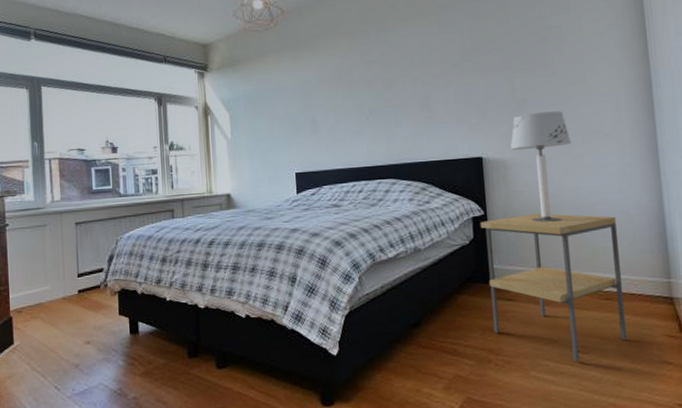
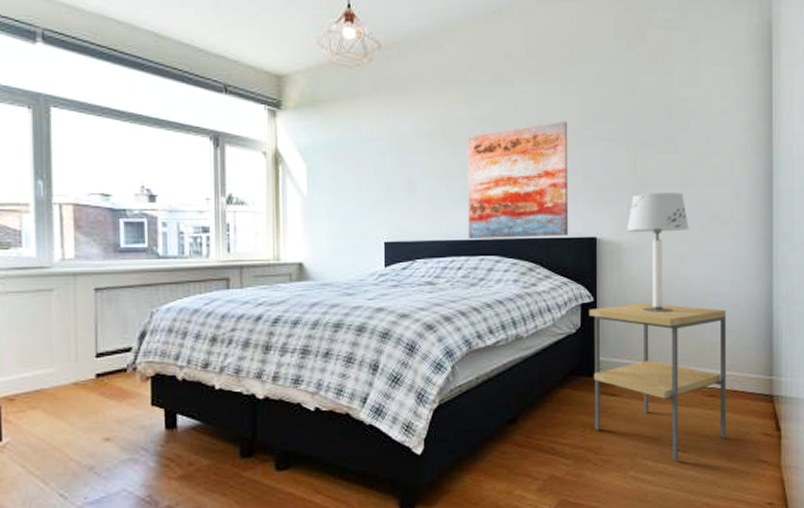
wall art: none [360,57,456,165] -> present [467,120,569,239]

